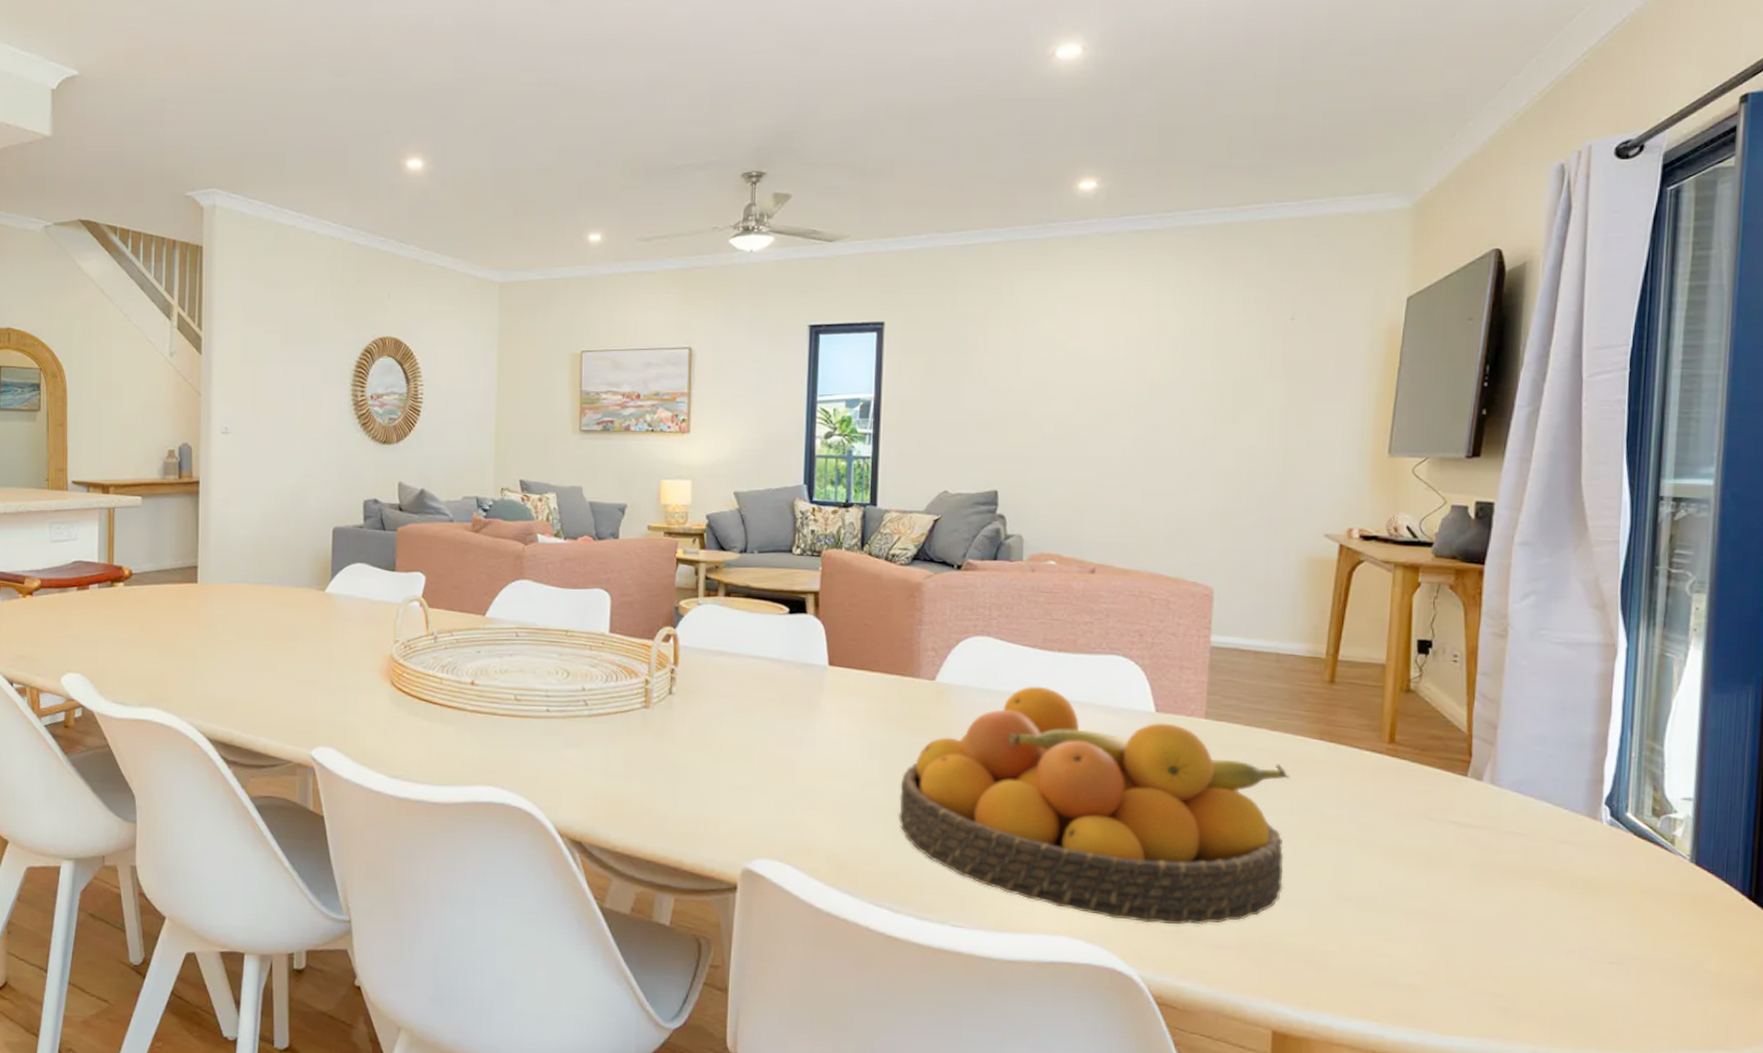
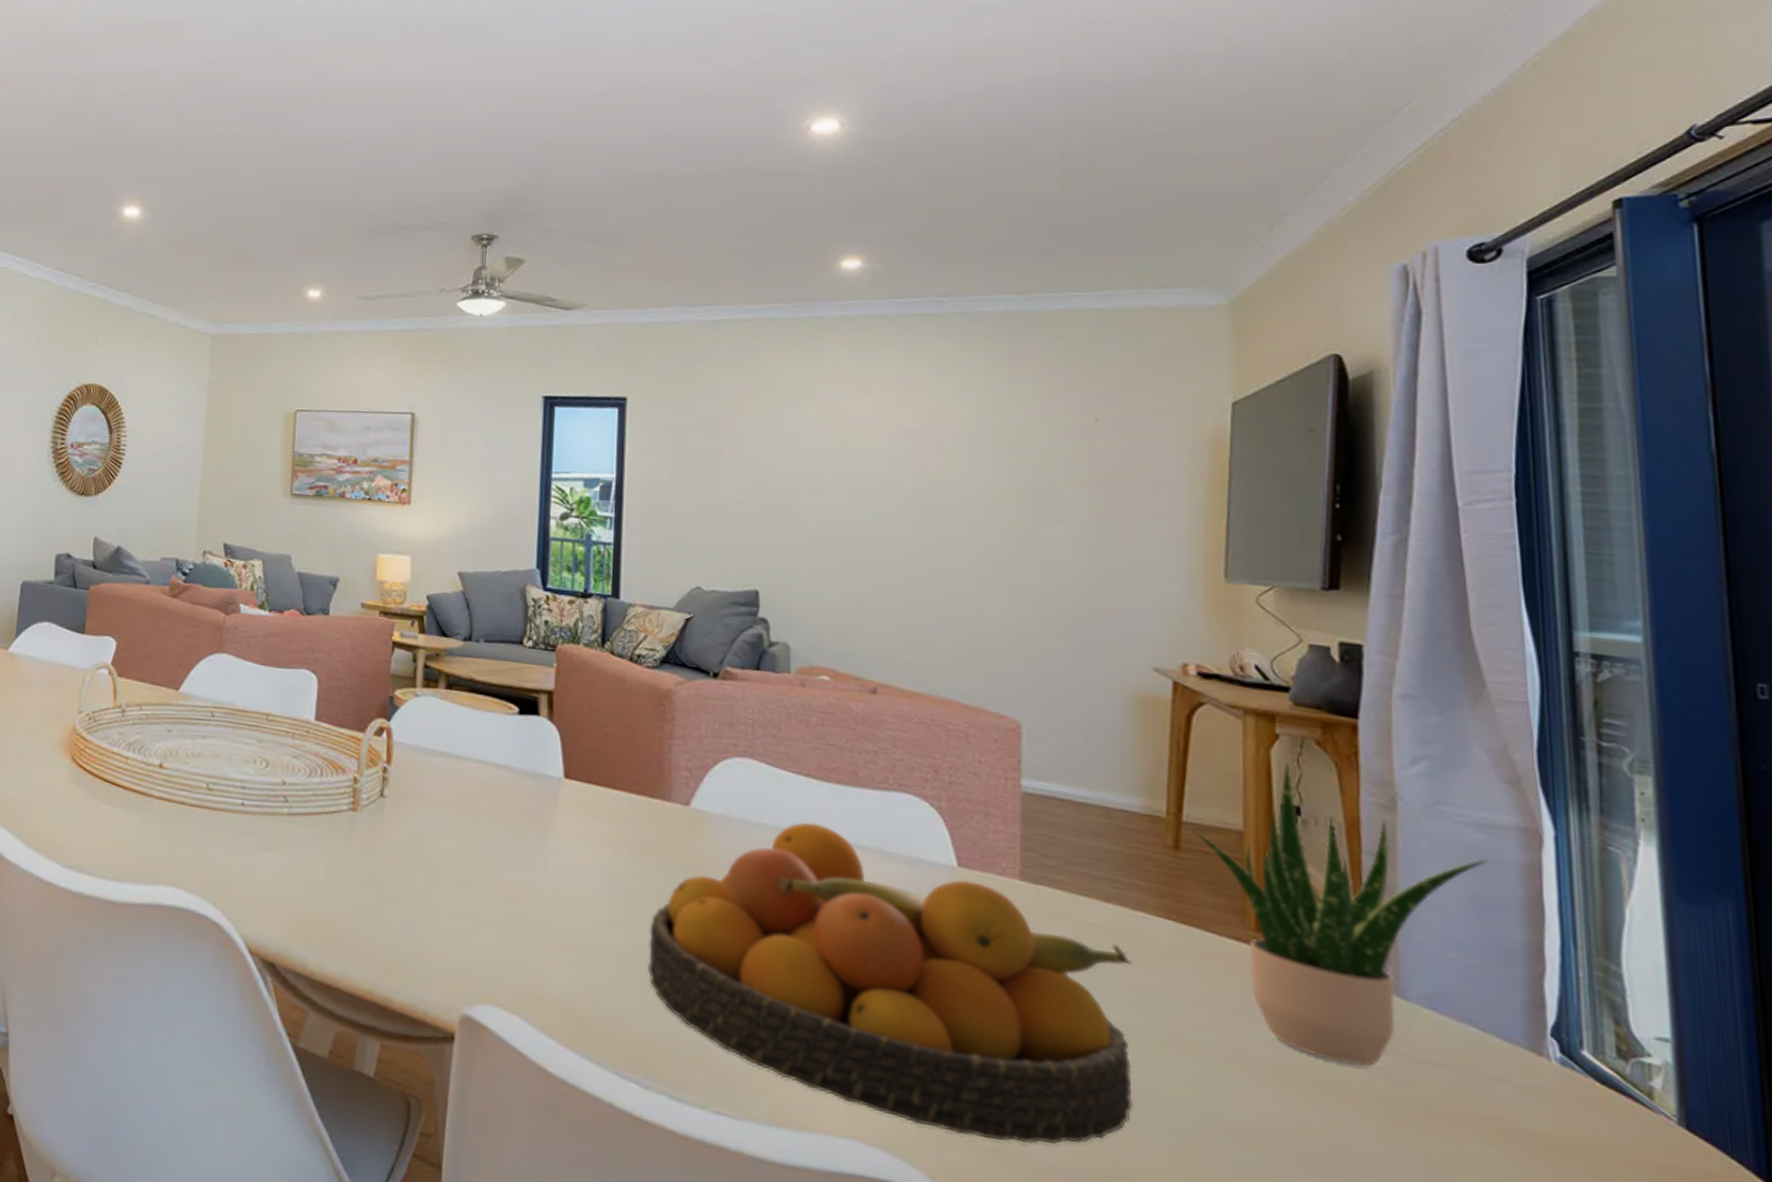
potted plant: none [1345,605,1575,841] -> present [1192,763,1490,1066]

